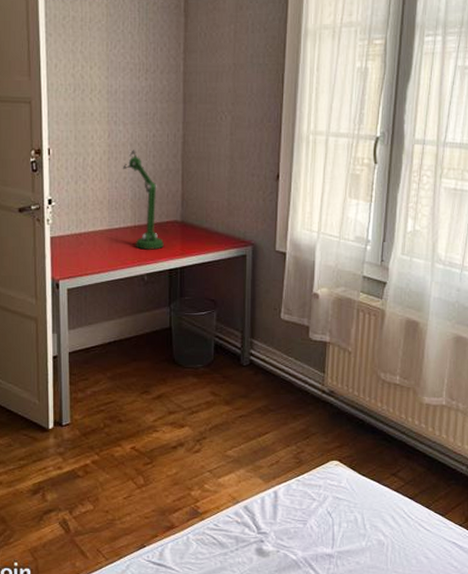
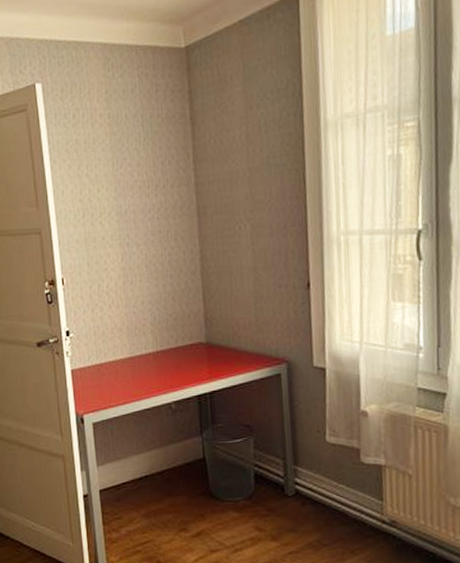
desk lamp: present [122,150,164,251] -> none [139,271,190,377]

